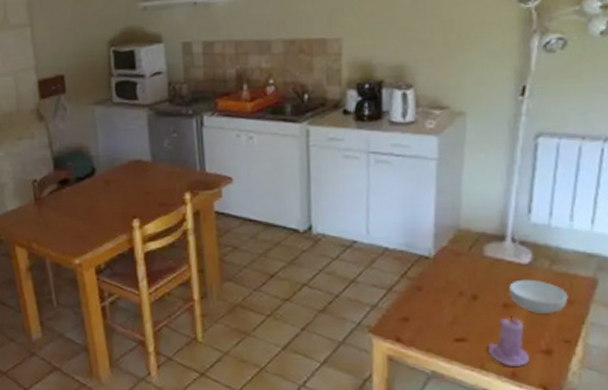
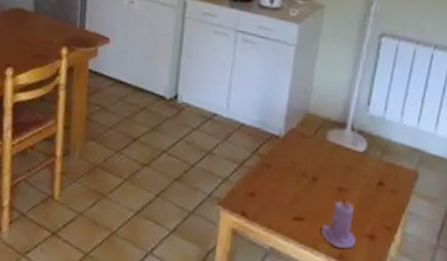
cereal bowl: present [509,279,568,315] -> none [345,166,393,202]

